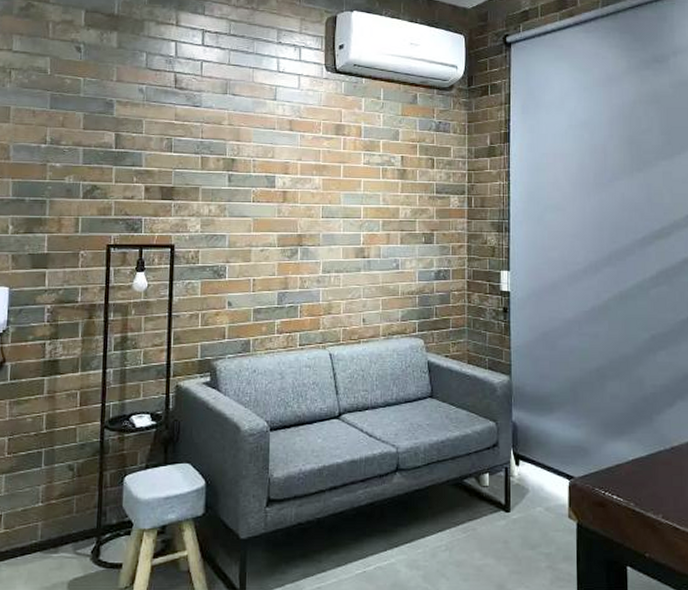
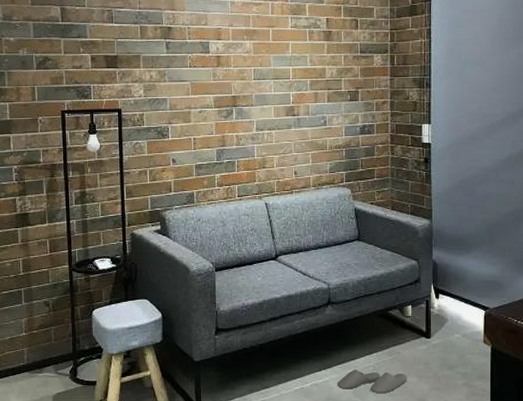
slippers: none [405,549,484,579] -> present [337,369,407,394]

